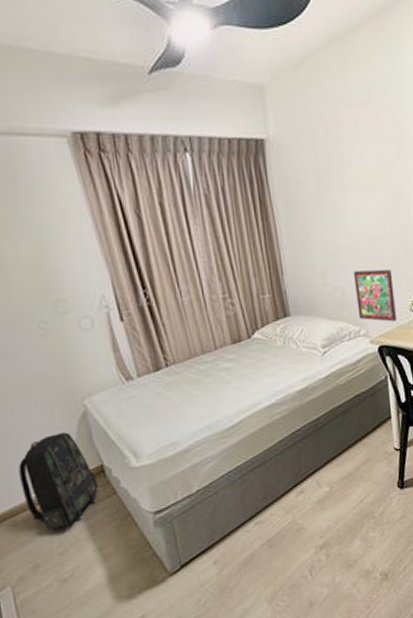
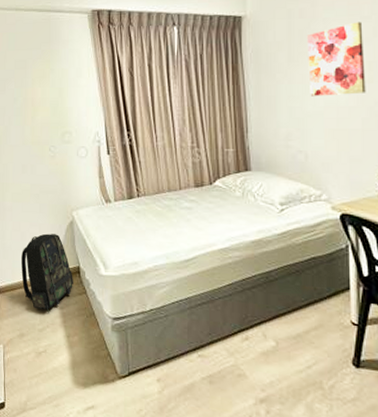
wall art: none [333,144,393,228] -> present [306,21,366,96]
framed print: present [353,269,397,322] -> none [318,137,364,192]

